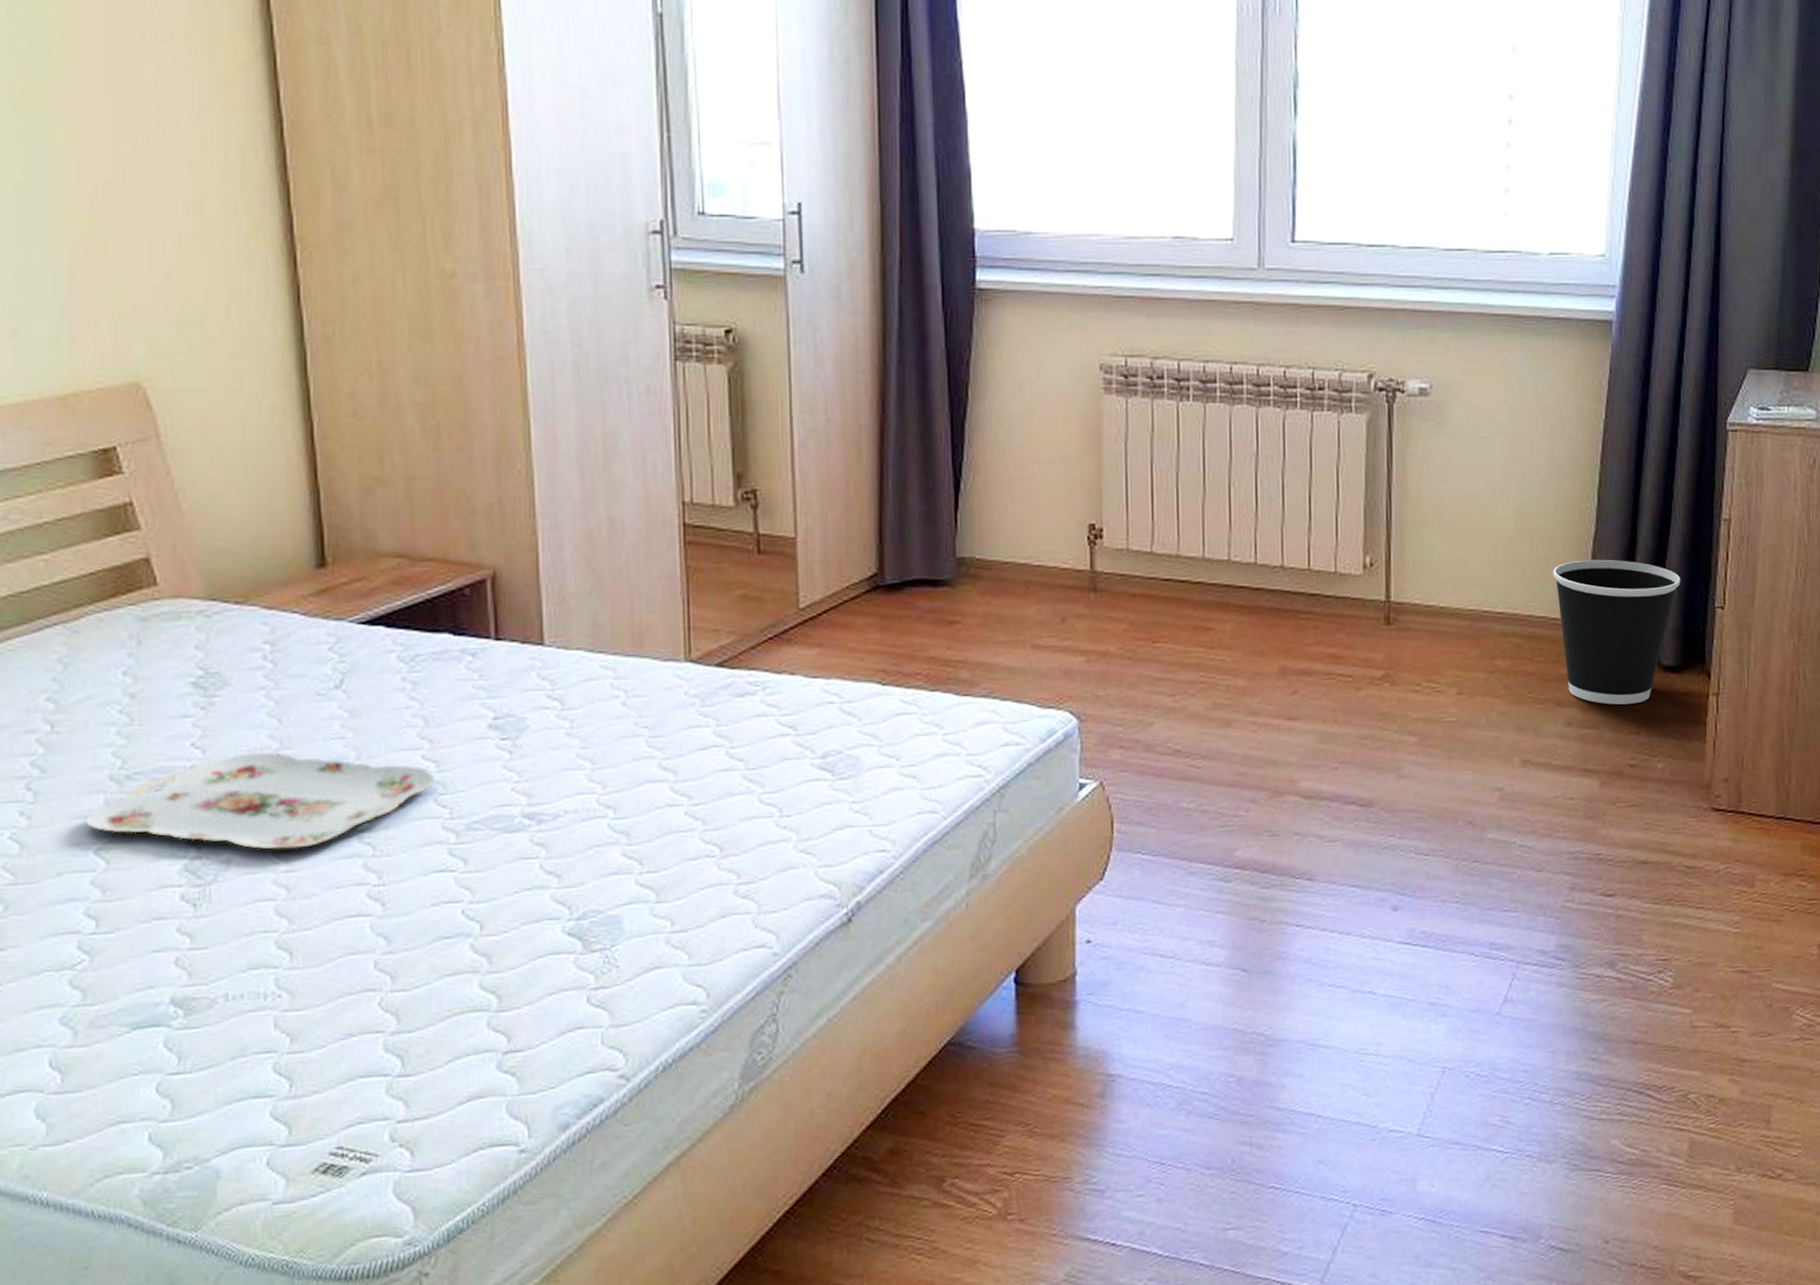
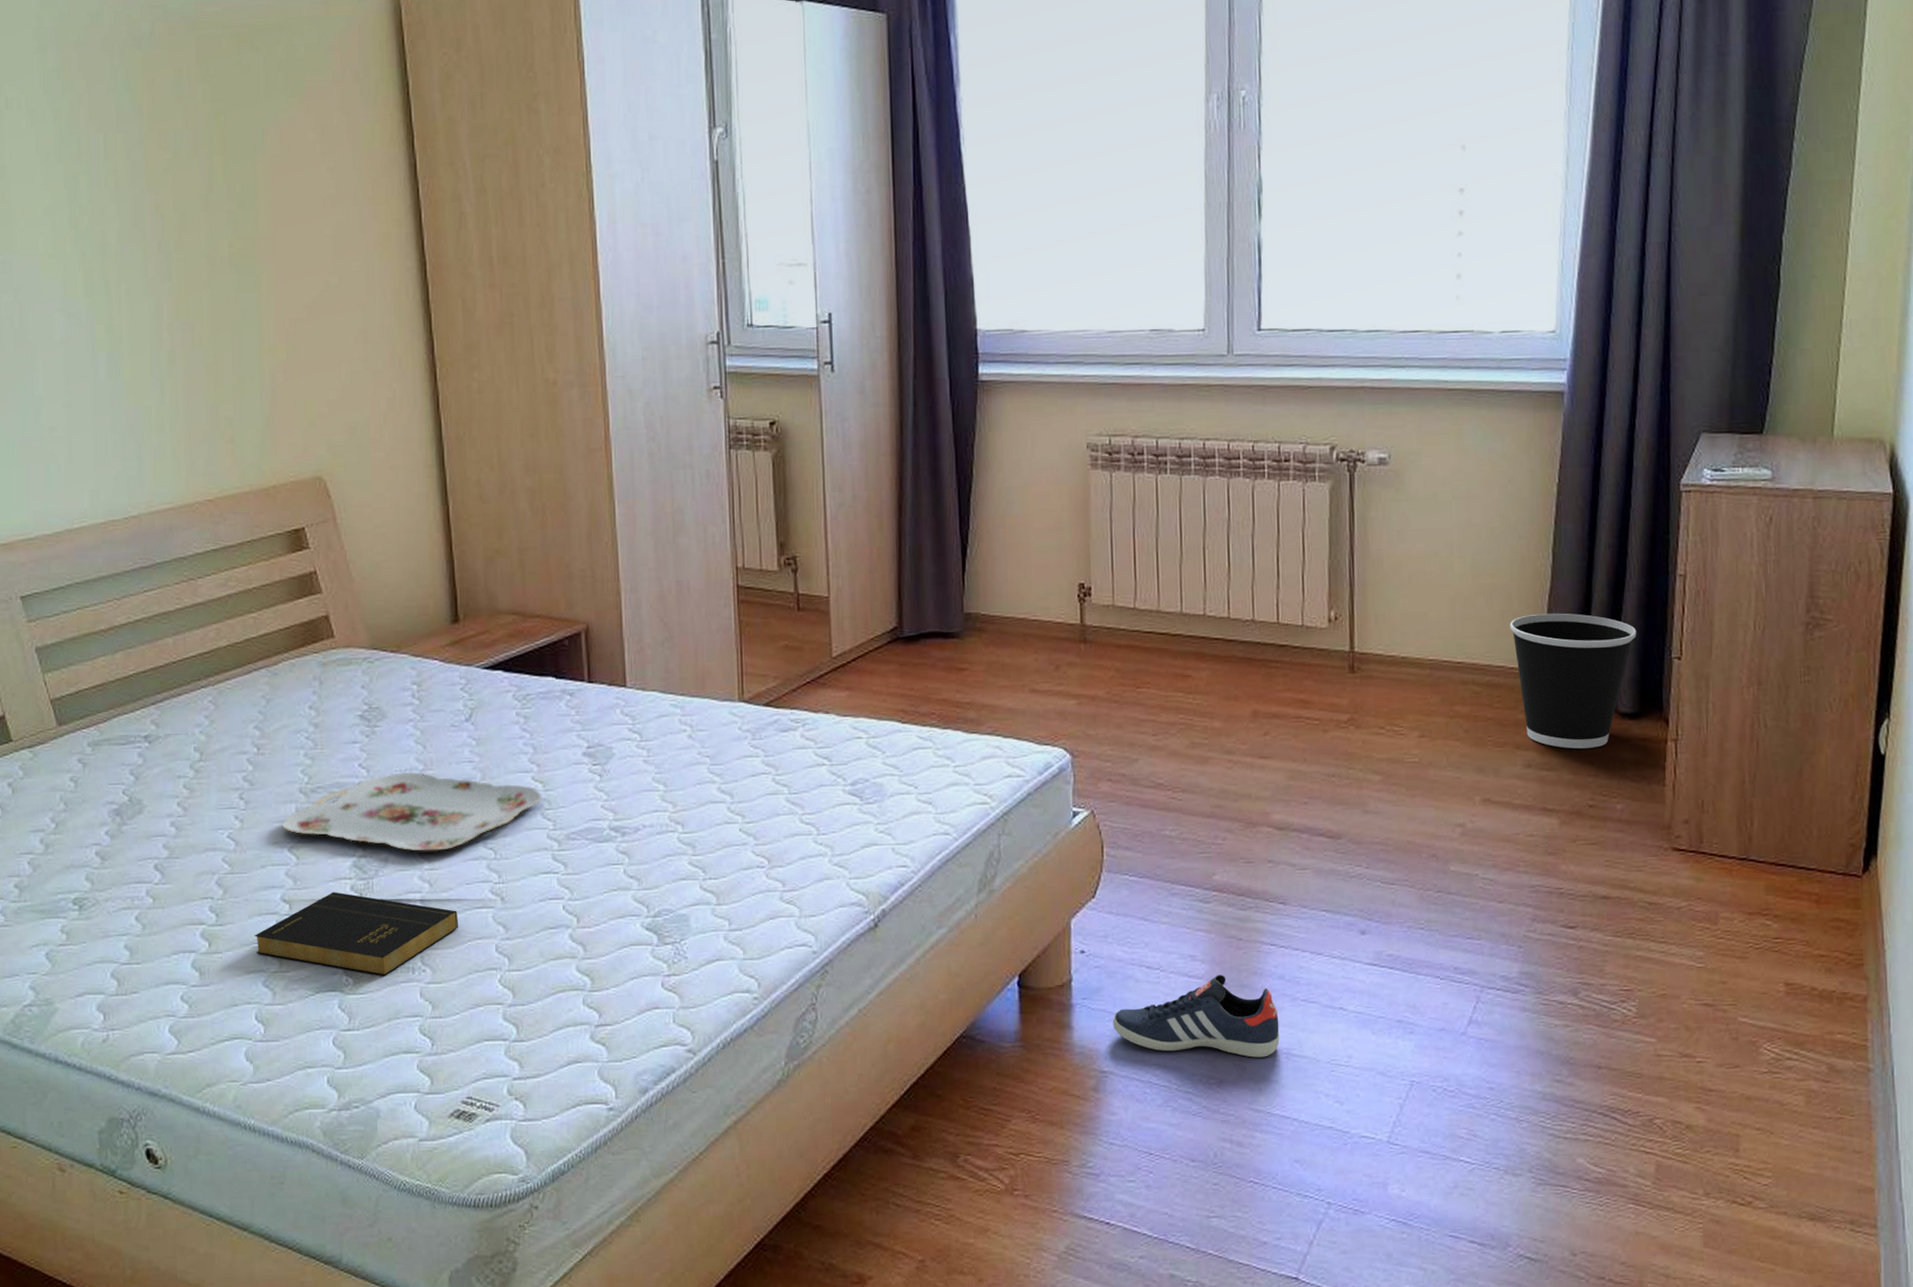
book: none [48,903,325,1004] -> present [255,892,458,975]
sneaker: none [1121,961,1305,1051] -> present [1113,975,1280,1058]

